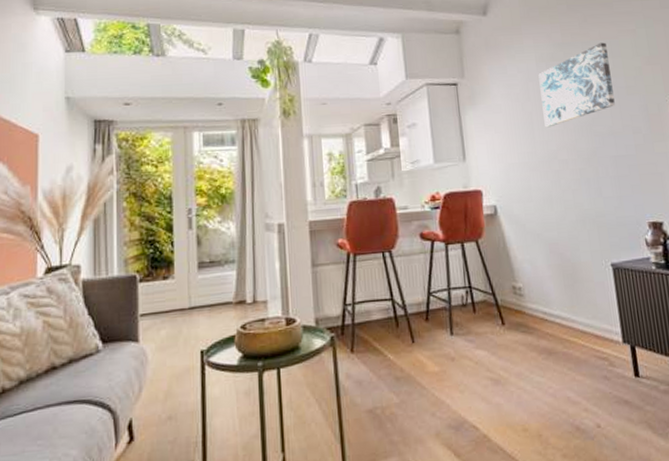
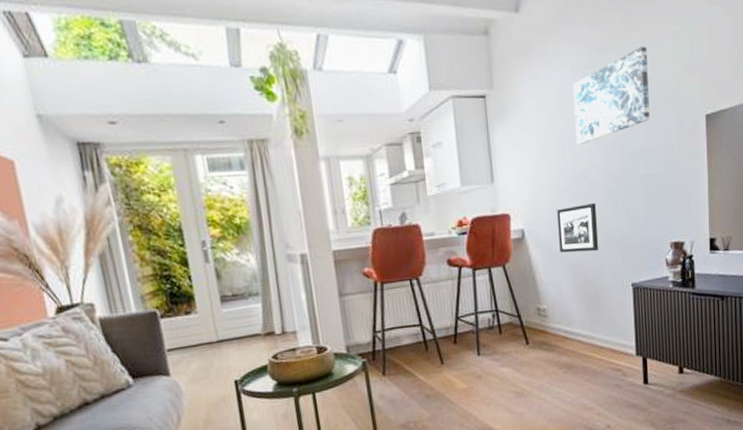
picture frame: none [529,182,573,230] -> present [557,203,598,253]

